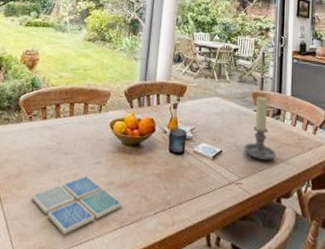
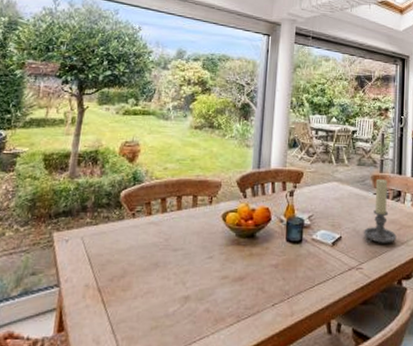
drink coaster: present [31,175,123,234] -> none [138,271,238,334]

